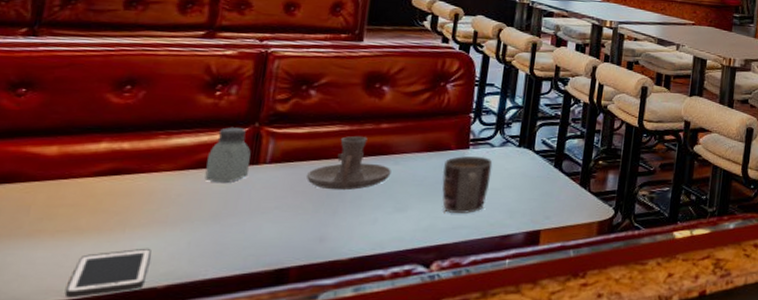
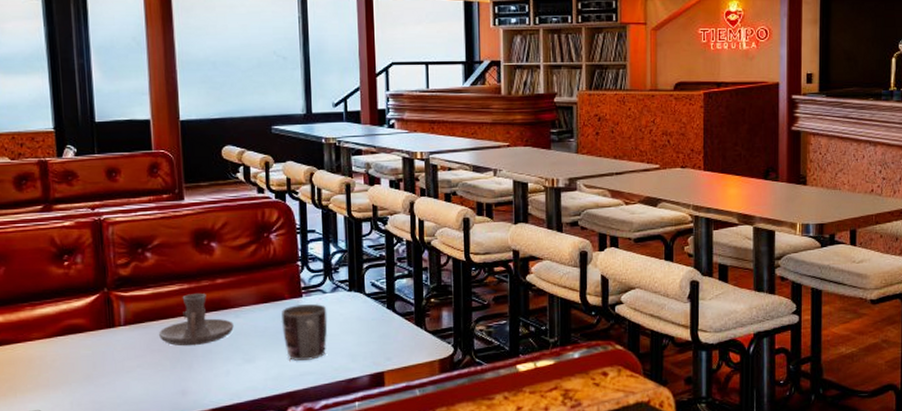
saltshaker: present [204,127,251,183] -> none [70,294,109,347]

